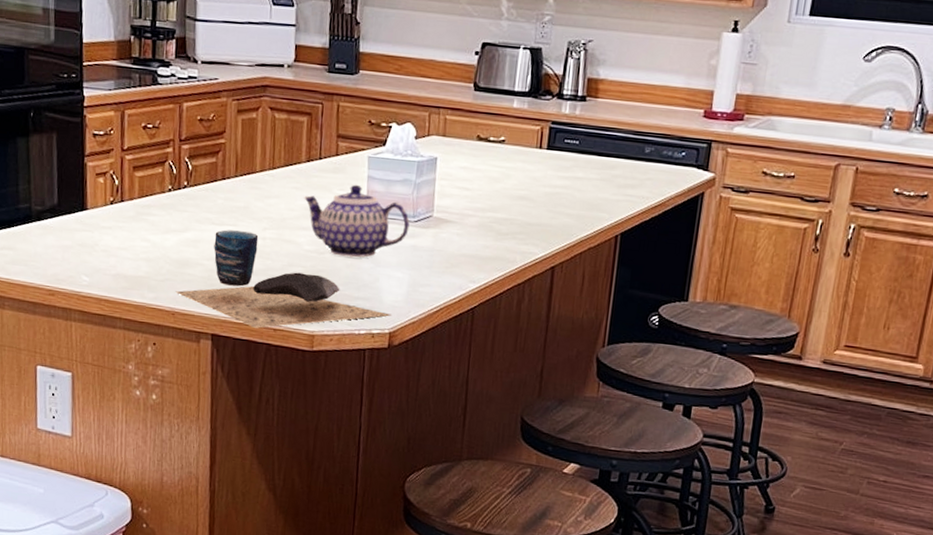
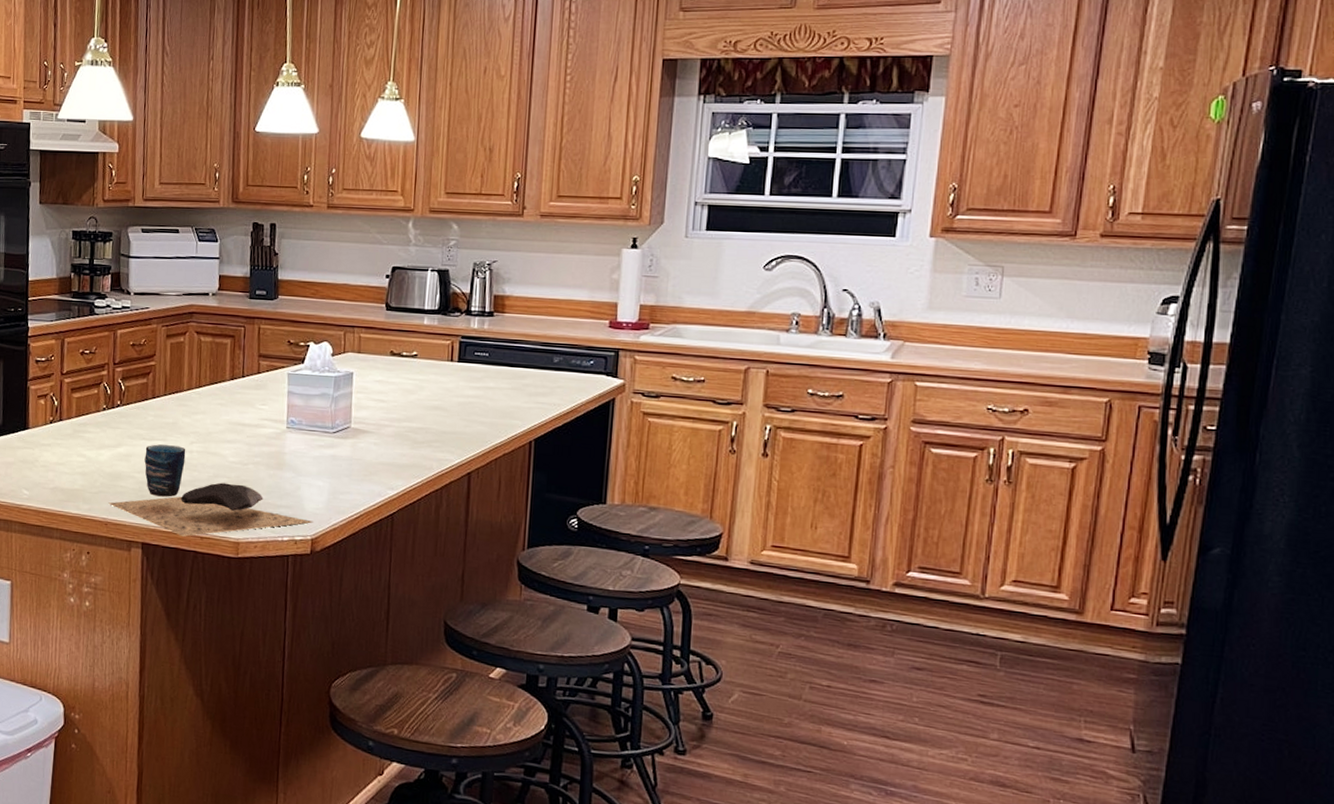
teapot: present [304,184,410,258] -> none [228,399,329,468]

